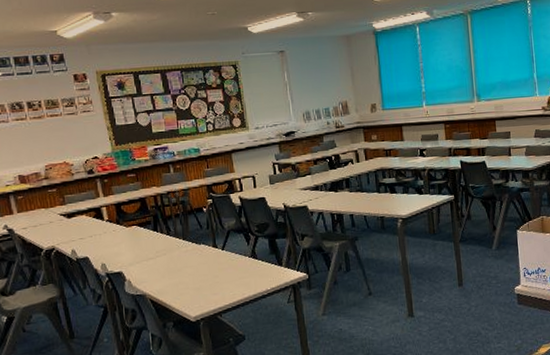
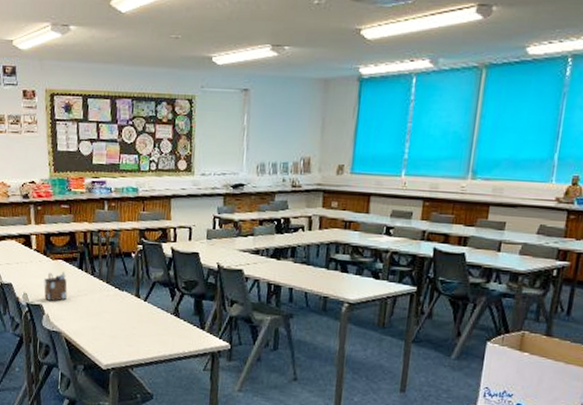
desk organizer: none [121,237,146,268] -> present [44,272,67,302]

